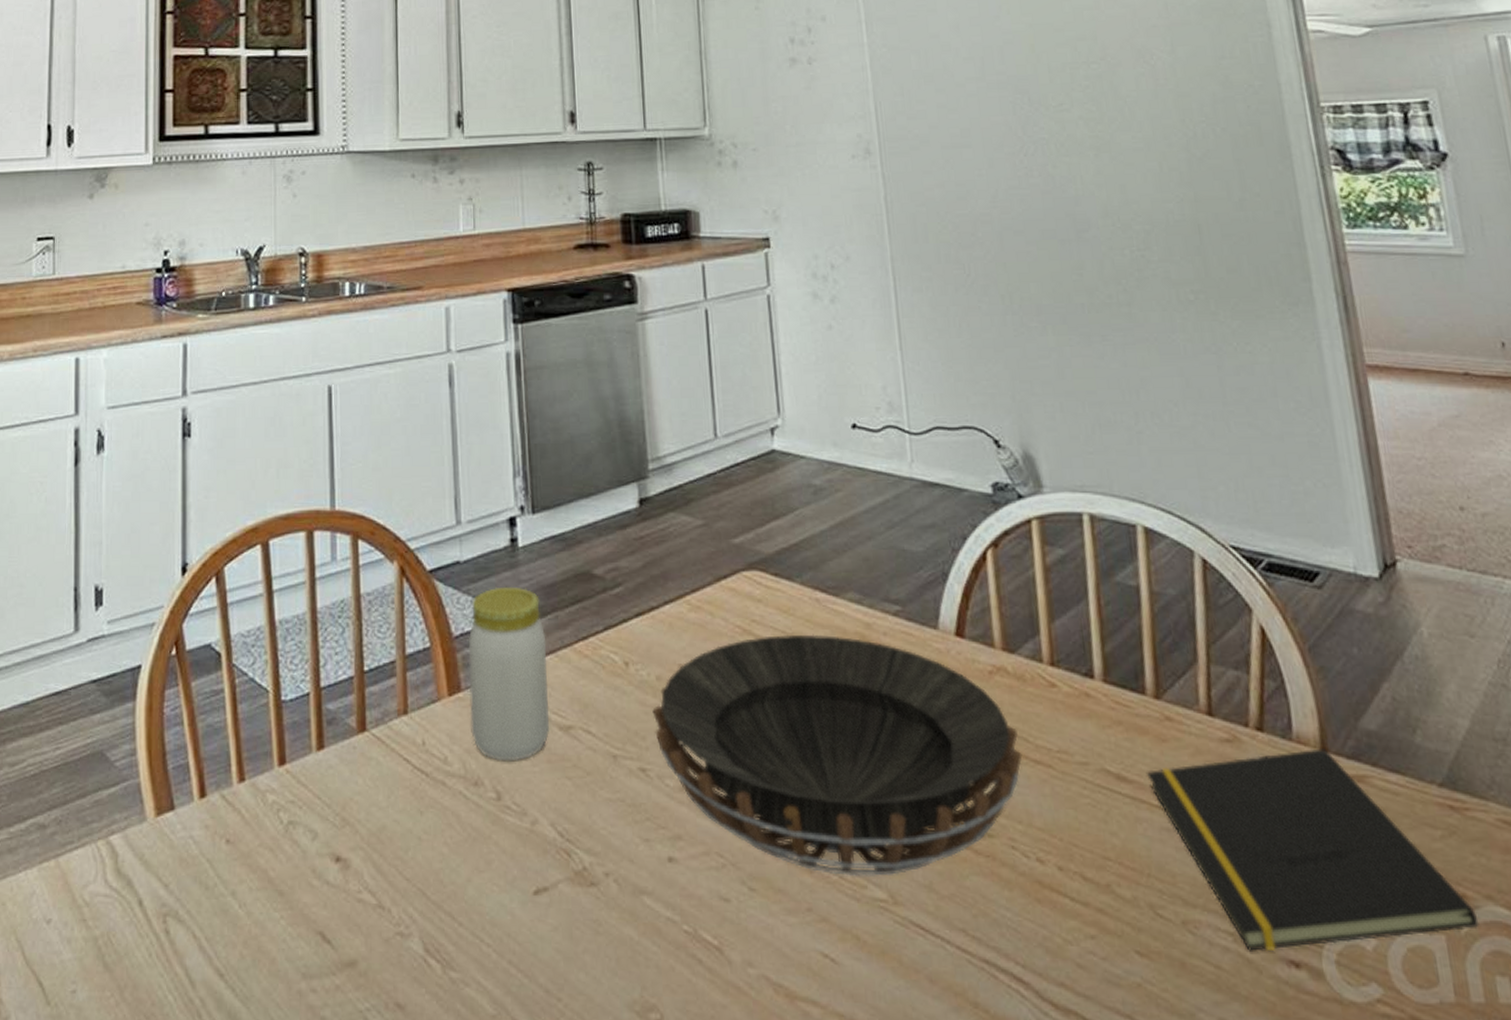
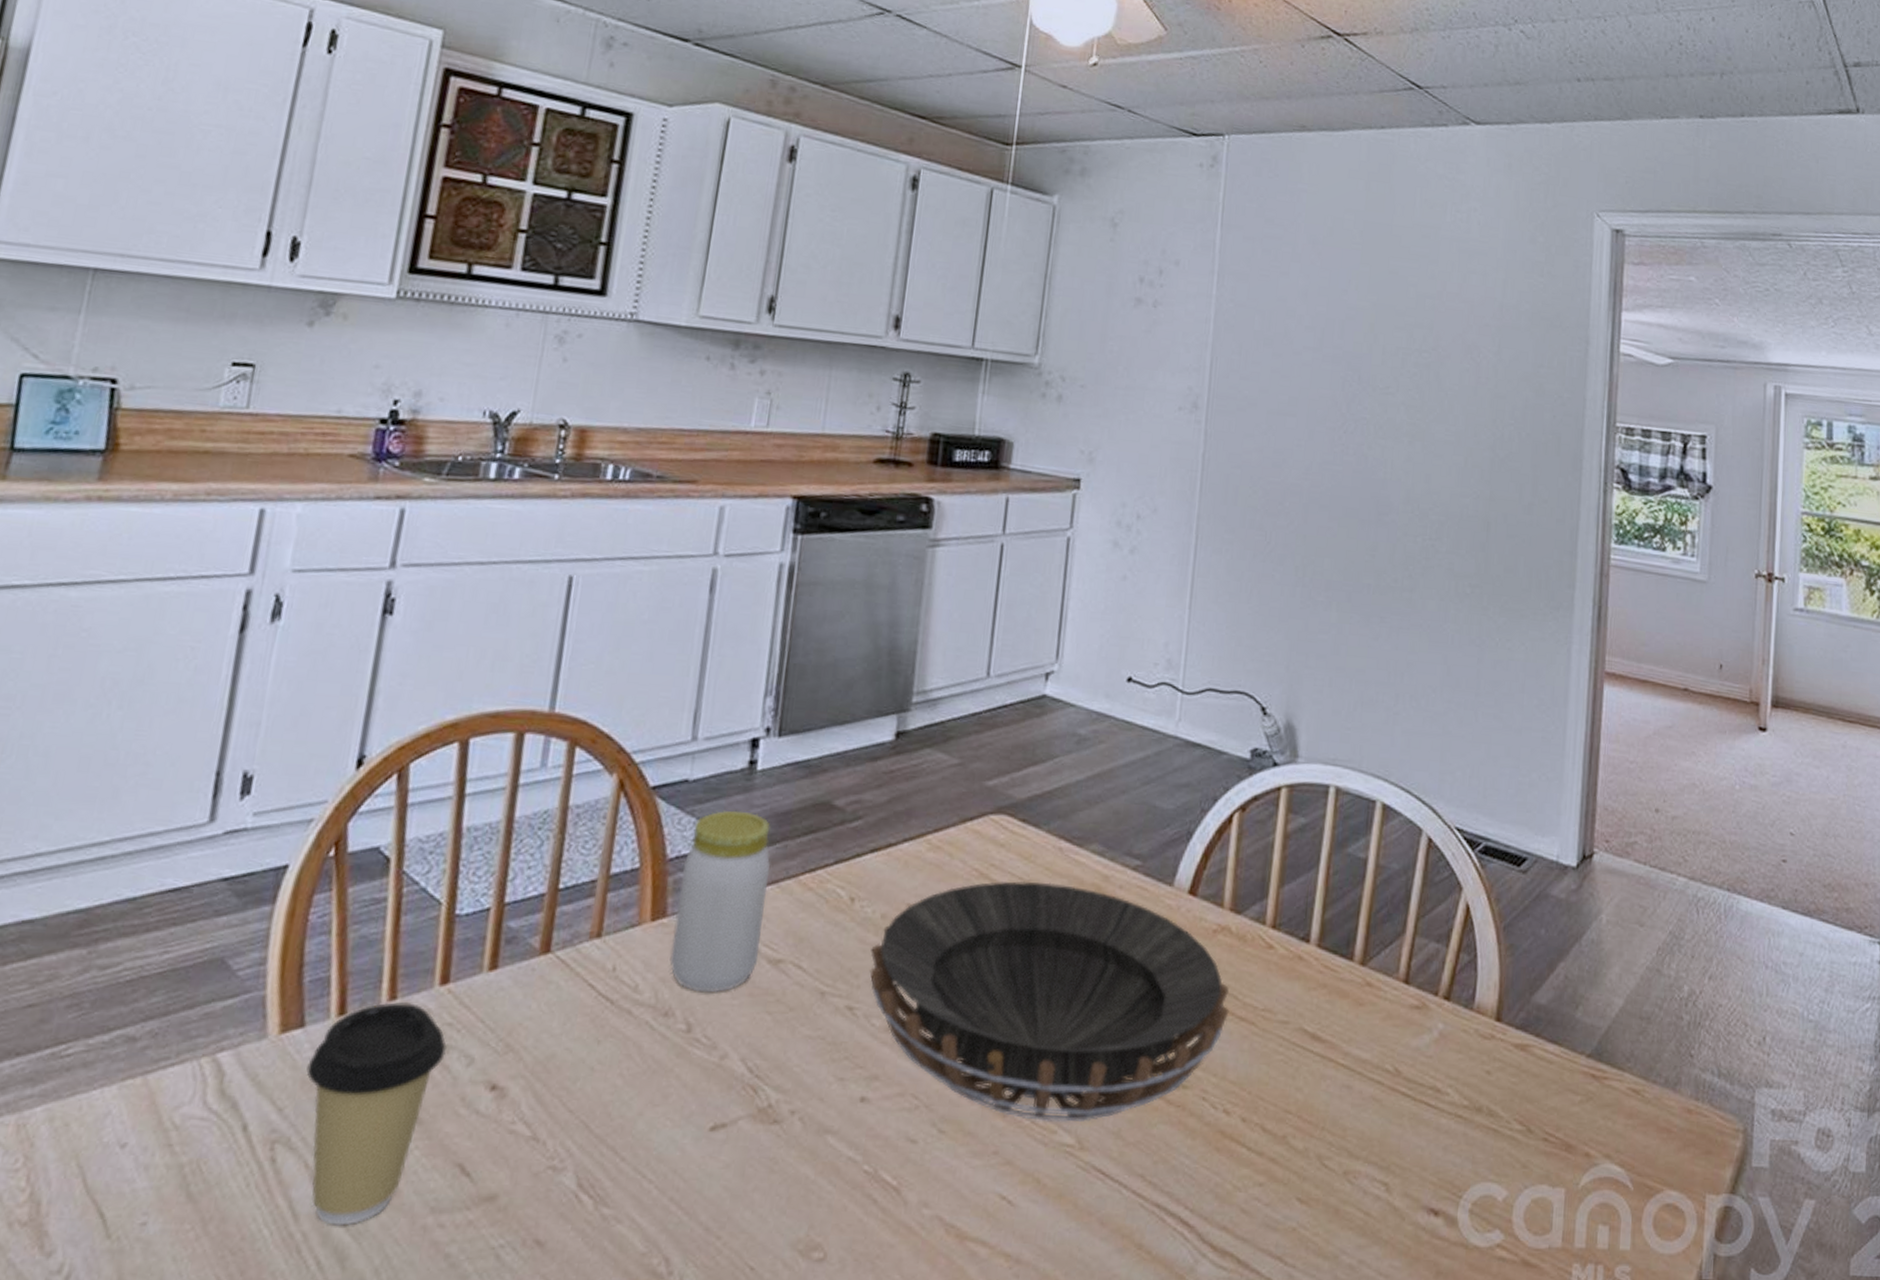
coffee cup: none [182,784,293,992] -> present [306,1002,447,1226]
notepad: present [1145,748,1479,951] -> none [1338,1018,1595,1200]

